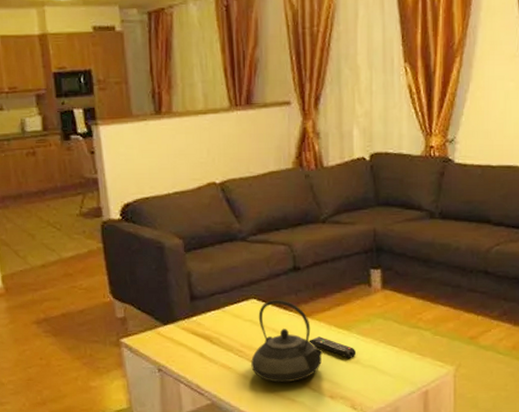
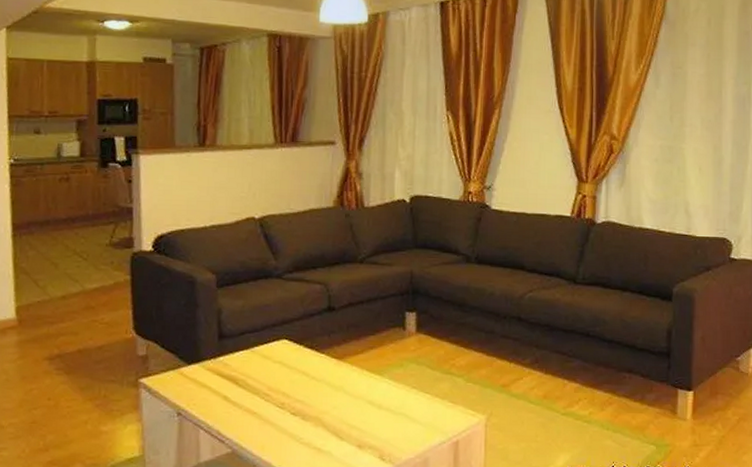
teapot: present [251,300,324,383] -> none [277,341,354,430]
remote control: present [309,336,357,358] -> none [339,381,388,405]

